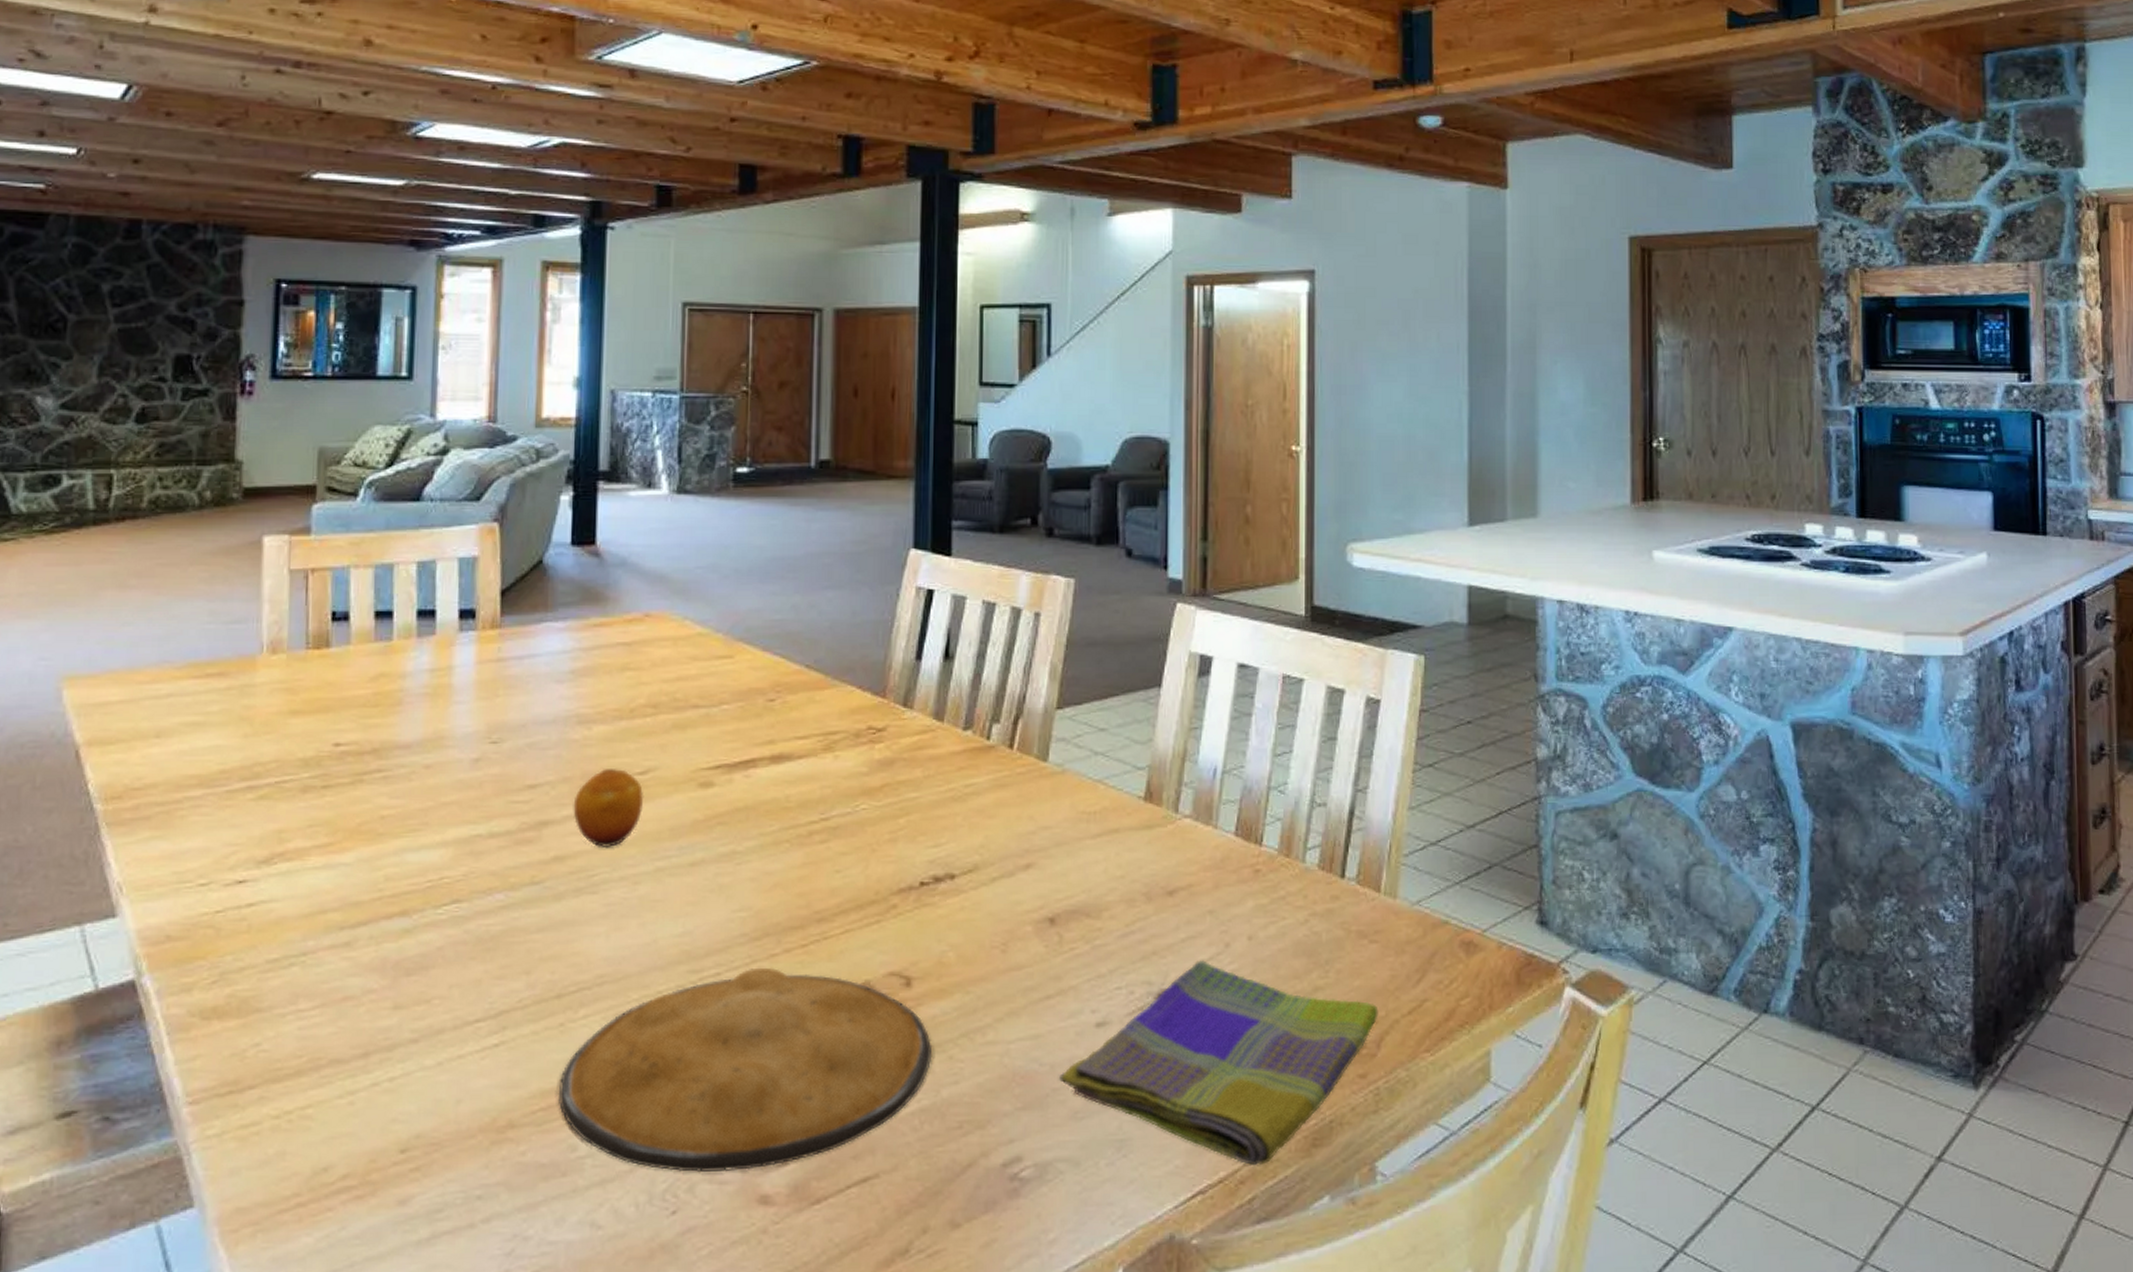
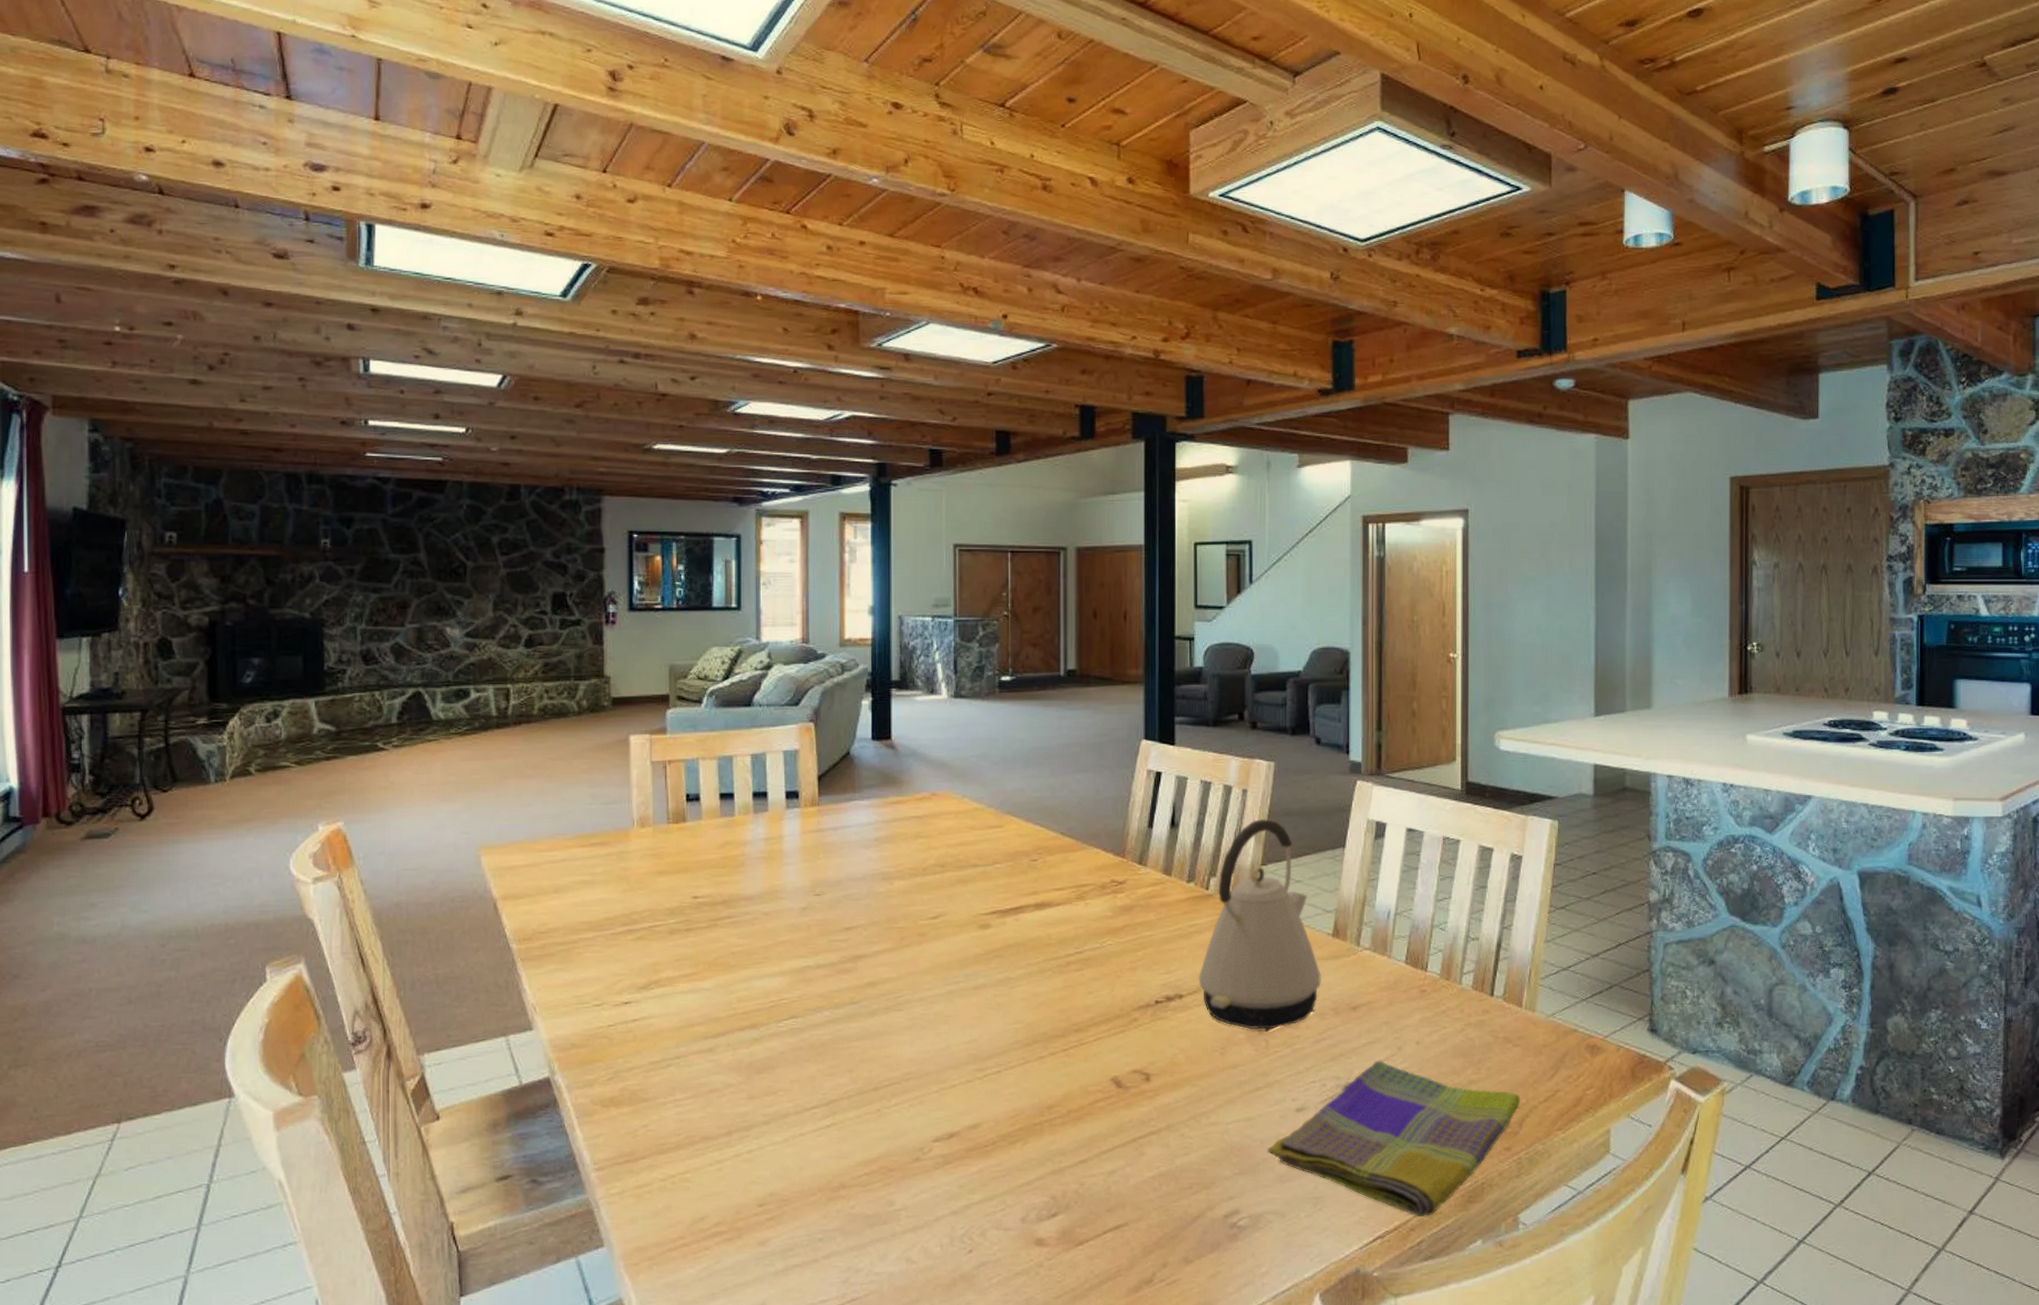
plate: present [559,967,933,1173] -> none [879,1066,1168,1222]
fruit: present [573,769,644,849] -> none [881,915,937,976]
kettle: none [975,649,1130,920] -> present [1198,818,1321,1030]

